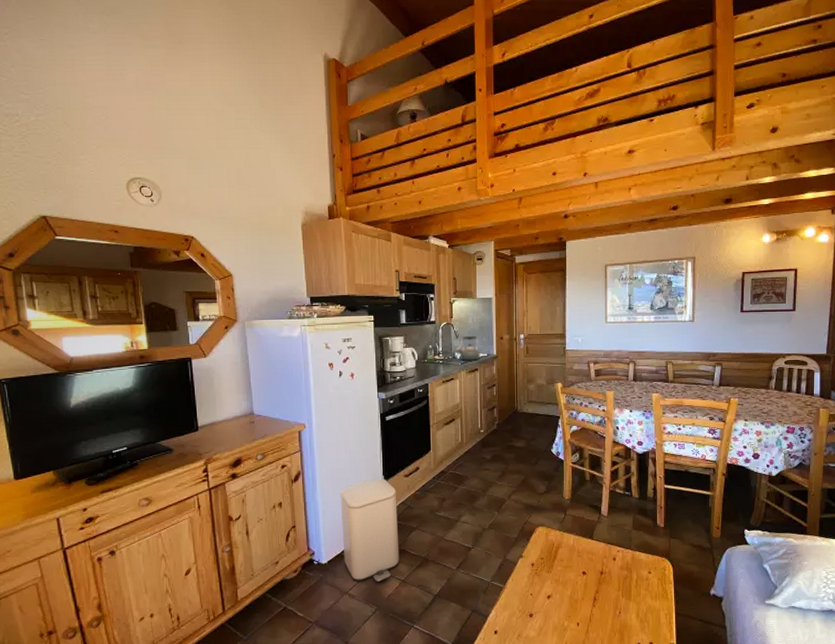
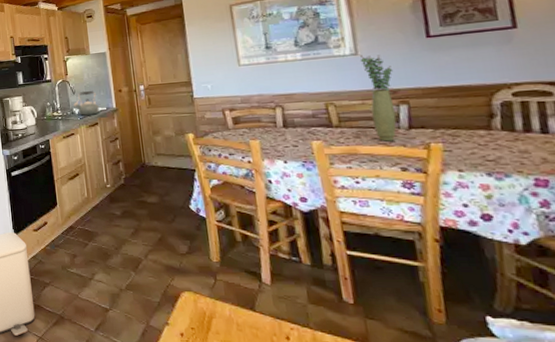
vase: none [695,322,716,396] -> present [360,55,397,142]

